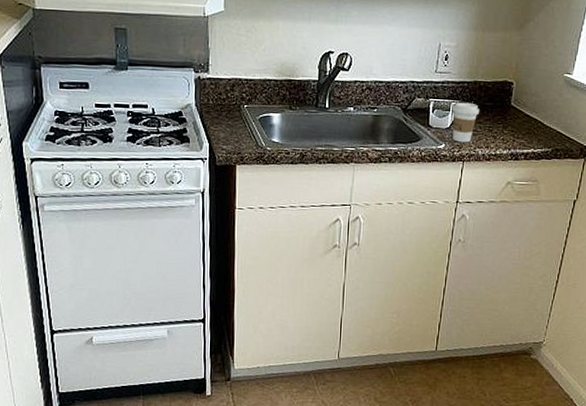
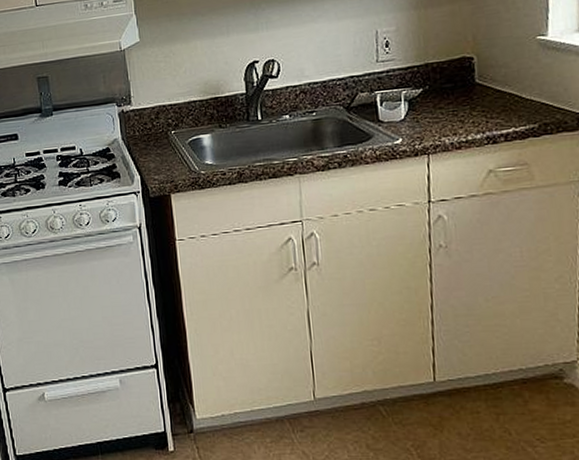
coffee cup: present [452,102,480,143] -> none [403,87,439,134]

